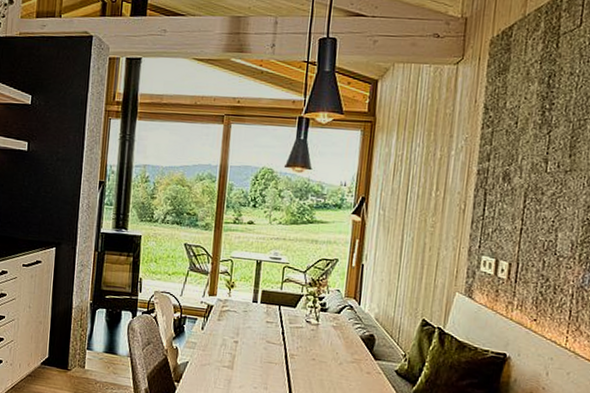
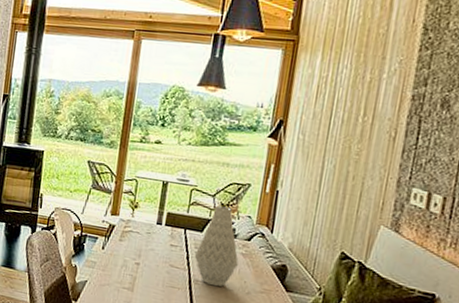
vase: none [290,281,330,360] -> present [195,205,238,287]

